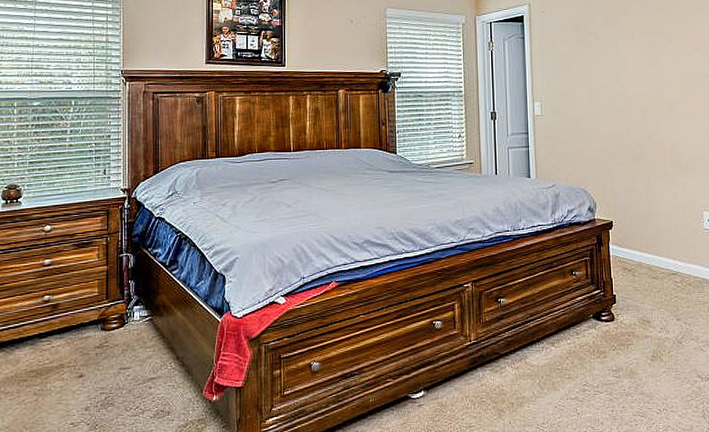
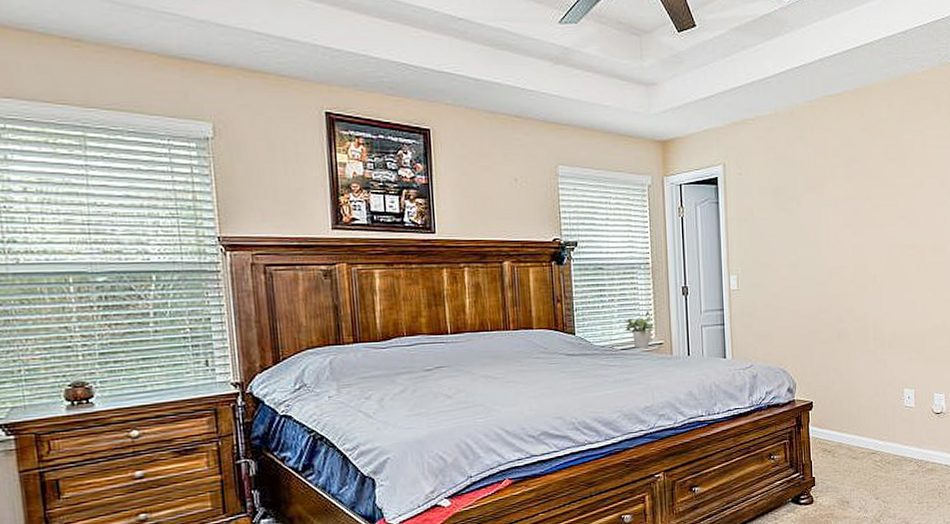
potted plant: none [439,139,466,168] -> present [624,317,654,349]

